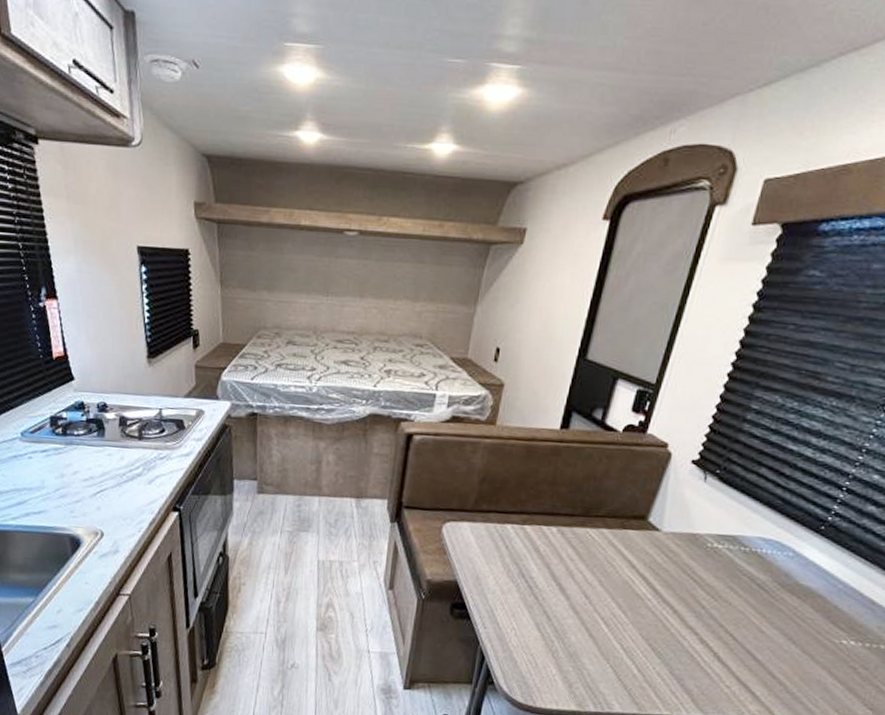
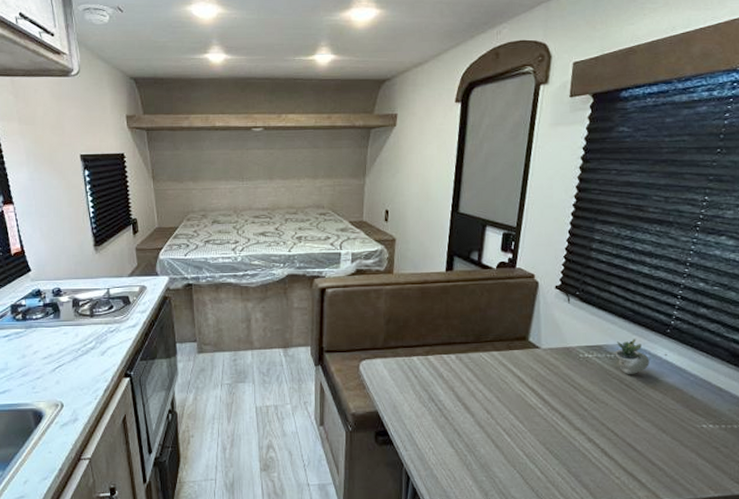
succulent plant: none [751,532,816,574] -> present [615,339,668,374]

